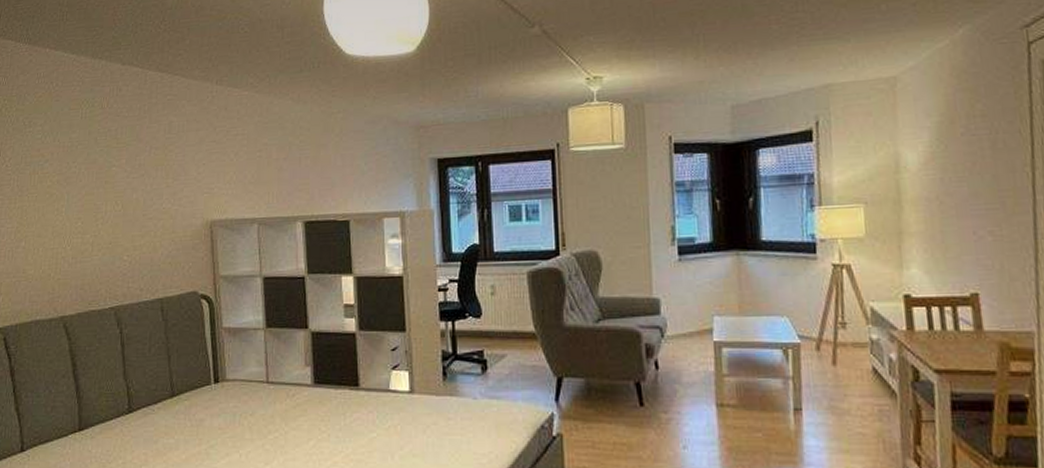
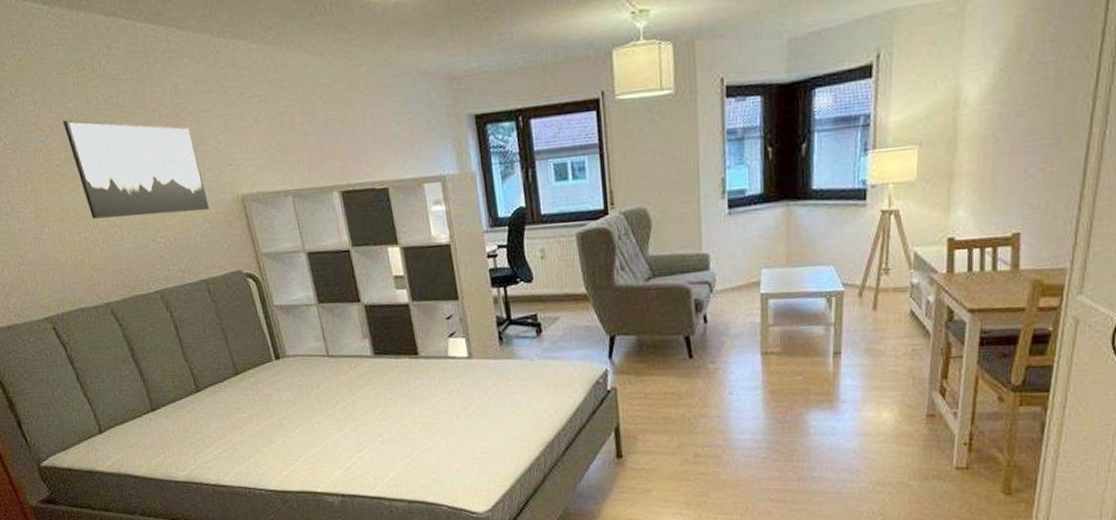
wall art: none [63,148,179,236] -> present [63,119,210,219]

